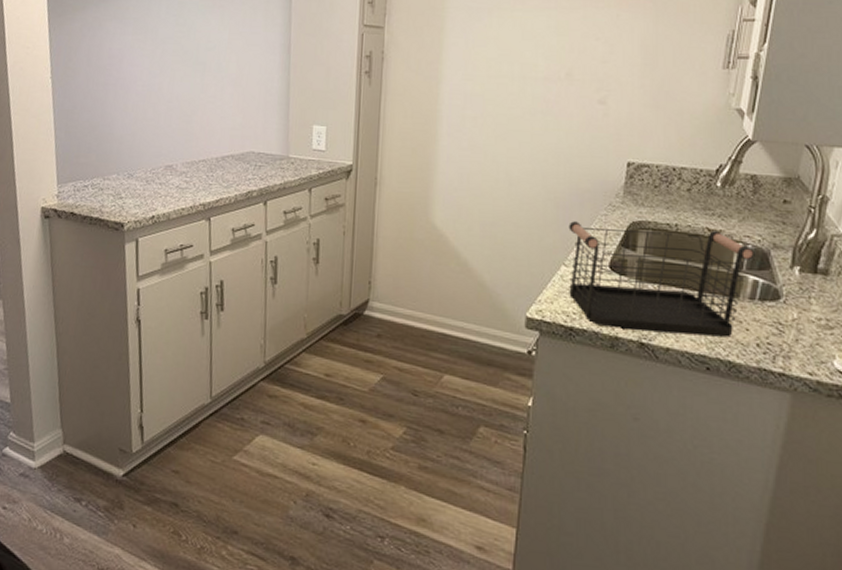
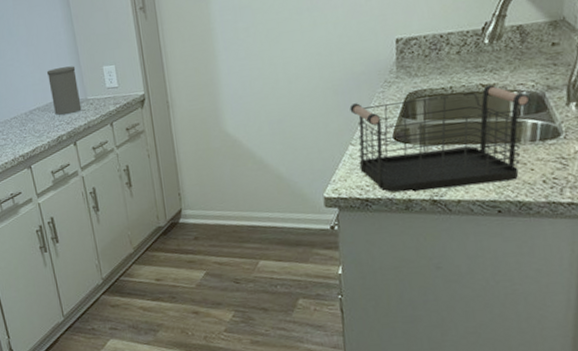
canister: none [249,116,283,170] -> present [46,66,82,116]

